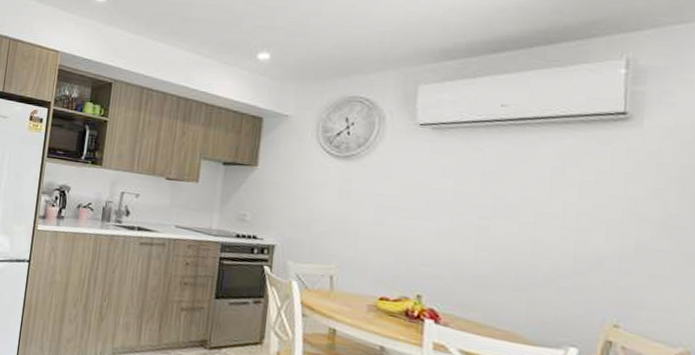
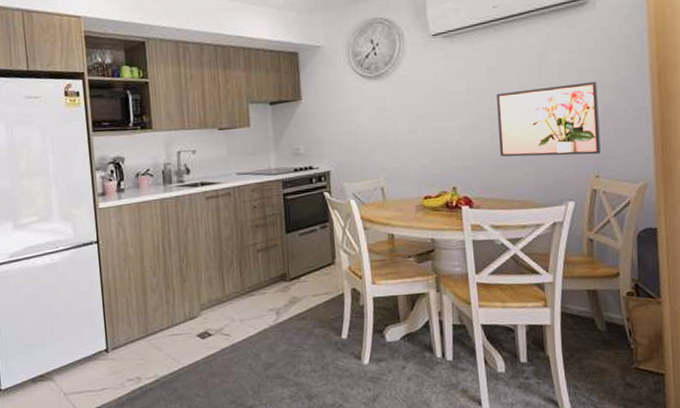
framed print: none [484,201,631,300] -> present [497,81,601,157]

